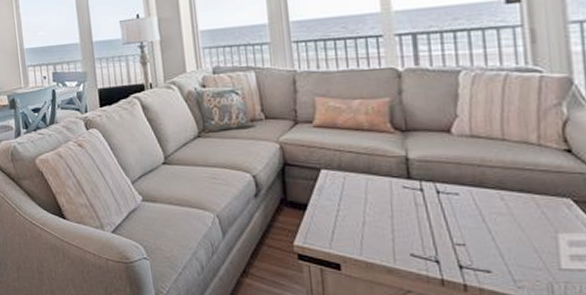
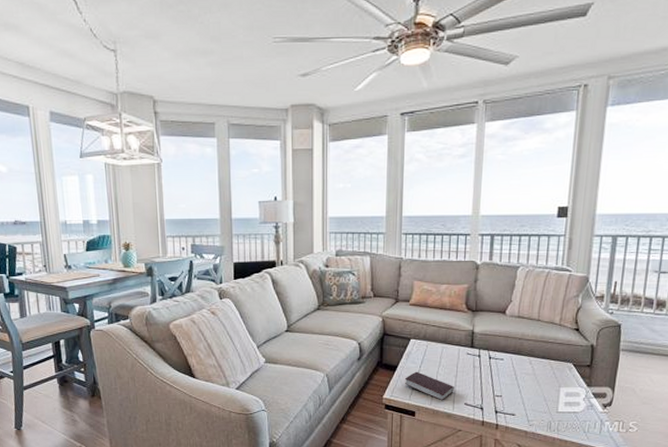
book: none [320,211,392,251] -> present [404,371,454,401]

